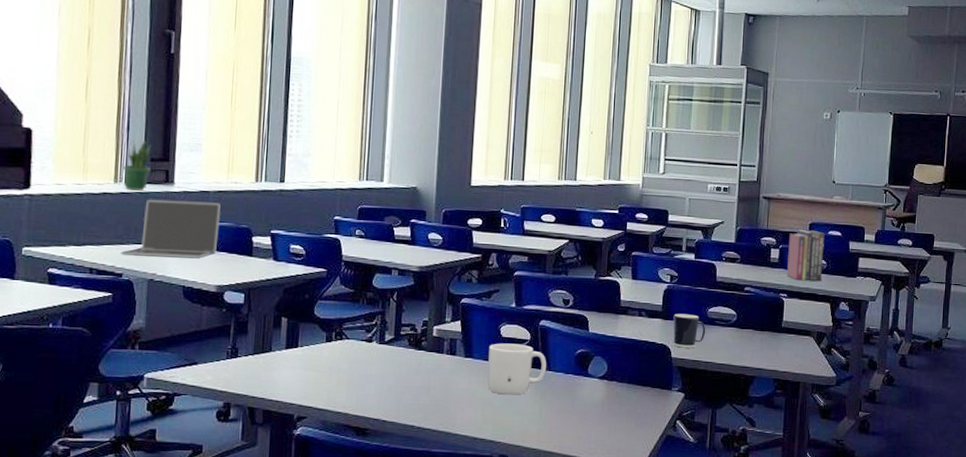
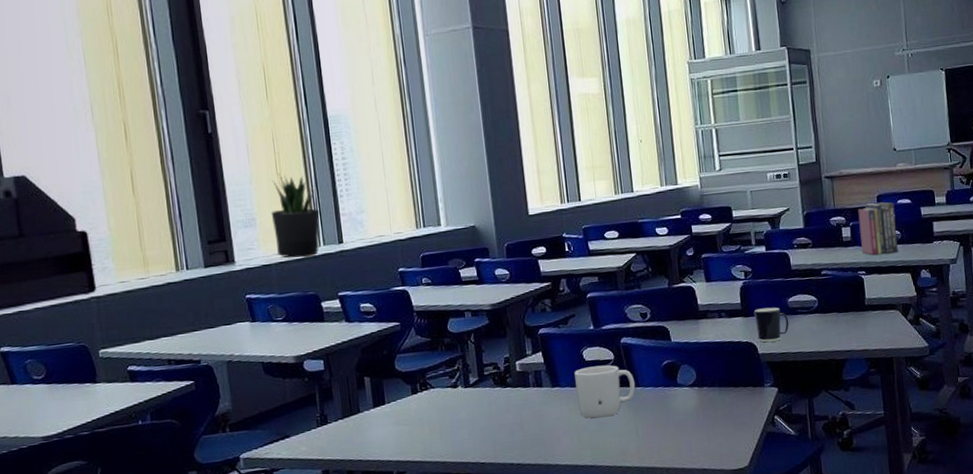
laptop: present [121,199,221,259] -> none [195,274,288,342]
planter: present [122,139,152,191] -> none [182,224,209,277]
planter: none [218,103,267,190] -> present [271,173,320,258]

